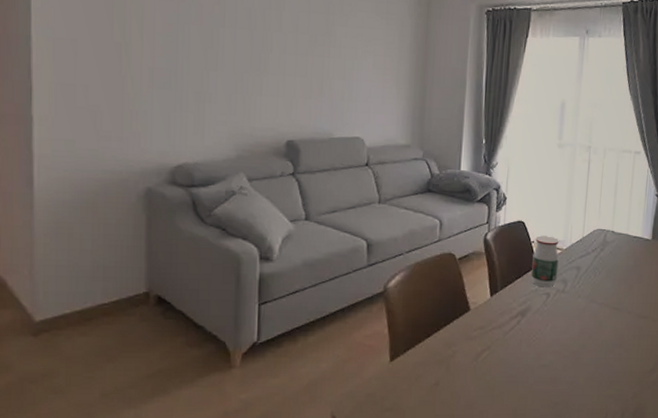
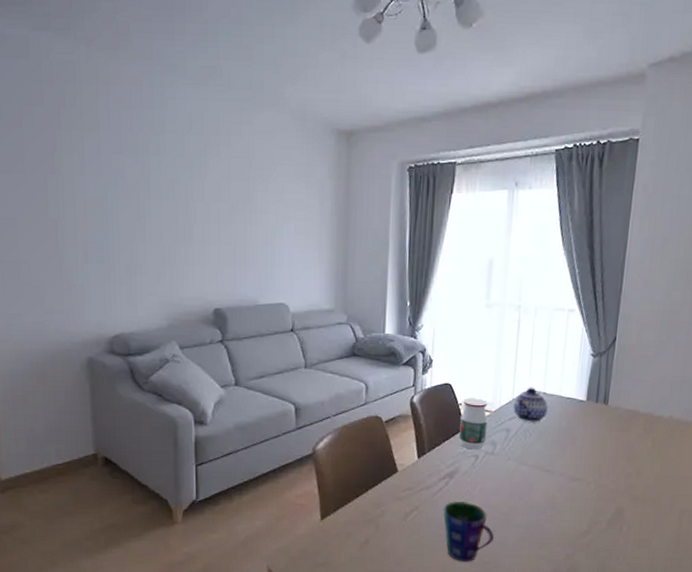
cup: none [514,340,564,403] -> present [443,501,494,562]
teapot: none [583,225,616,260] -> present [513,387,548,422]

